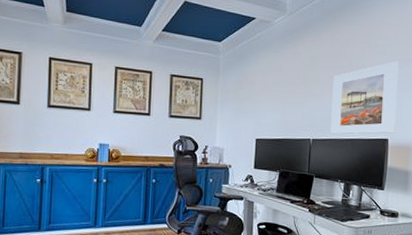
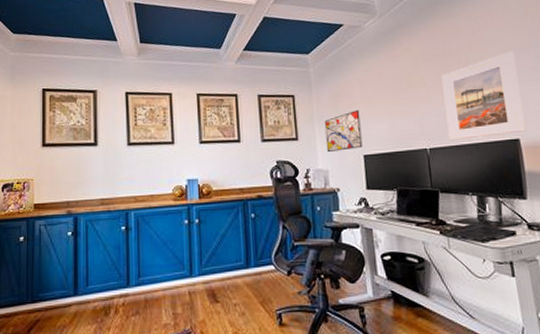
wall art: none [225,98,258,133] -> present [324,110,363,152]

